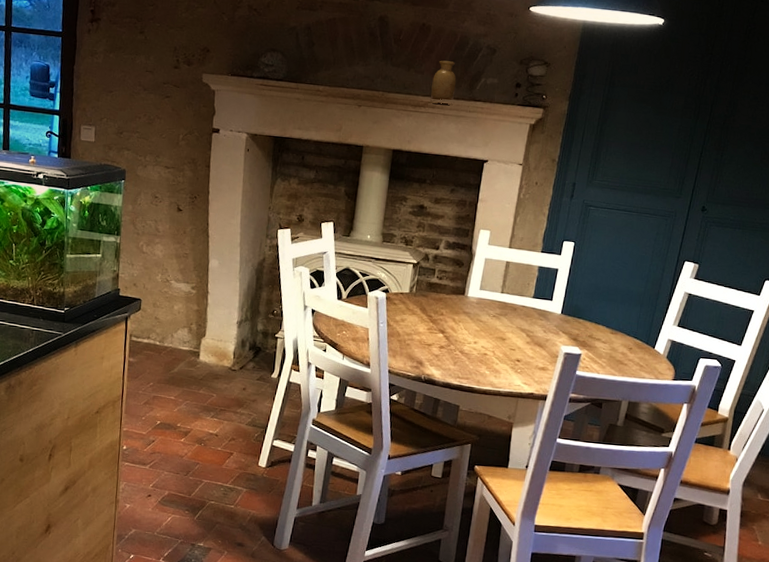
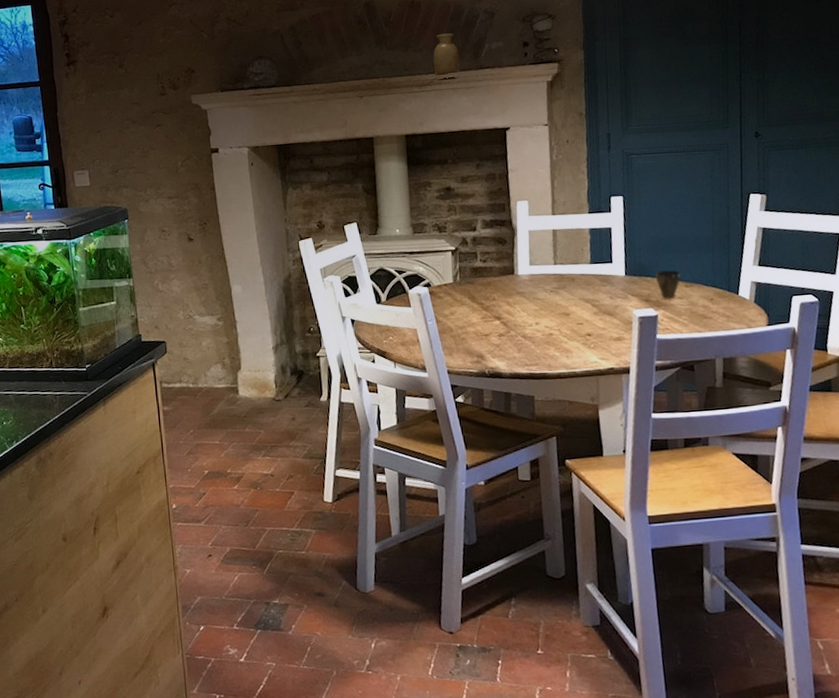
cup: none [587,315,609,343] -> present [656,269,681,300]

